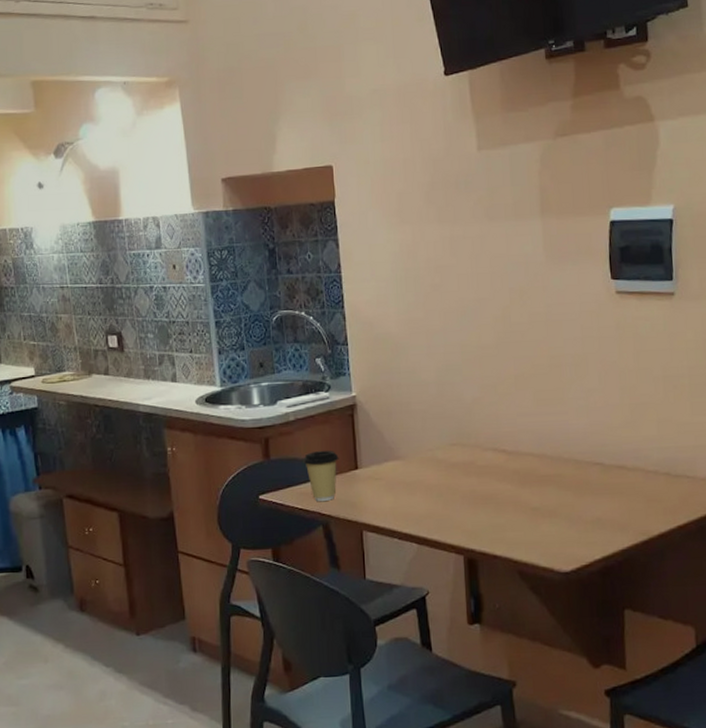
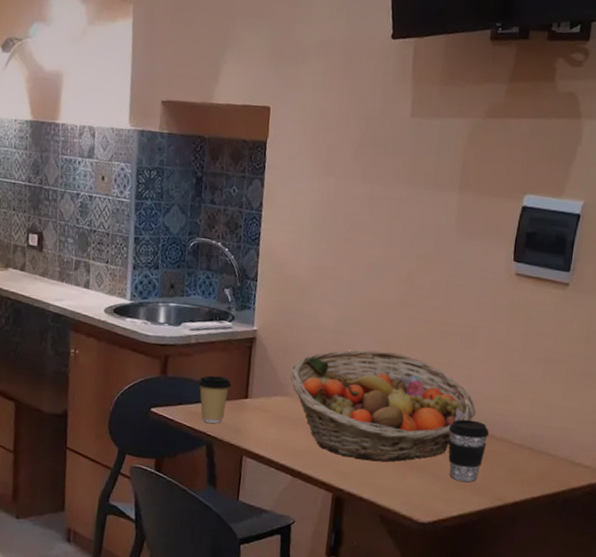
fruit basket: none [397,395,600,515] -> present [290,350,476,462]
coffee cup: none [575,453,620,521] -> present [448,419,490,482]

